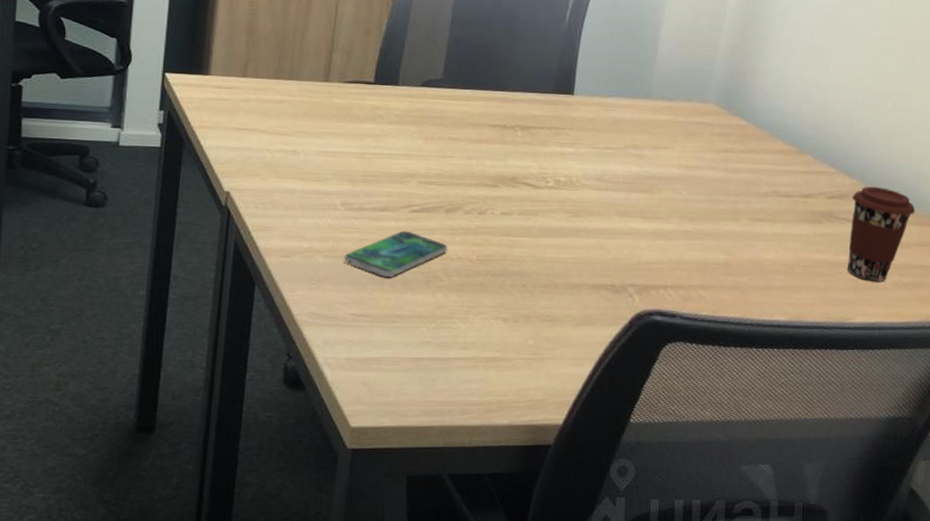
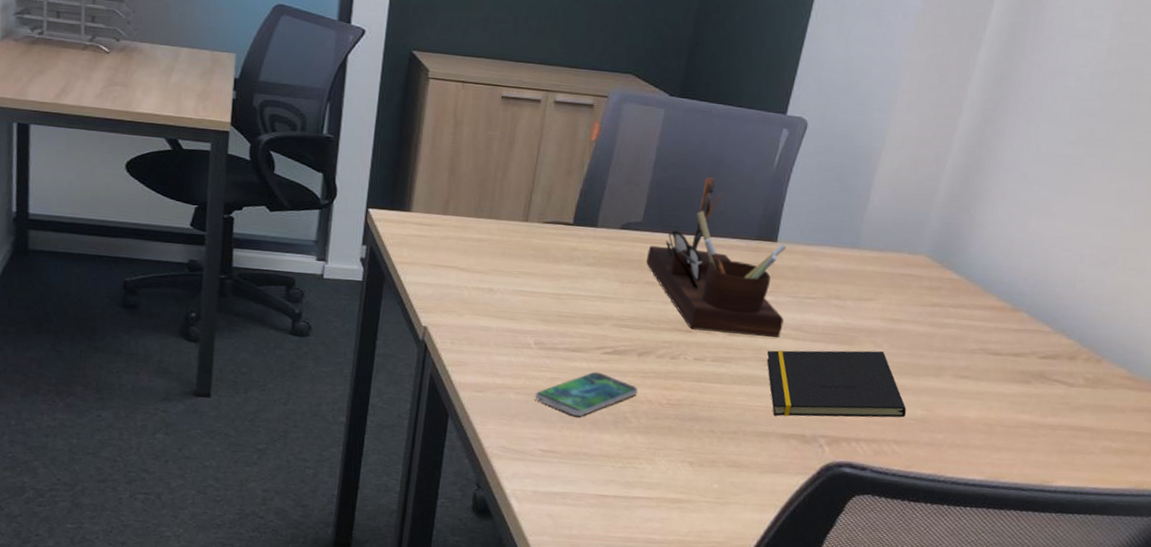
desk organizer: none [449,34,585,189] -> present [646,178,786,338]
notepad: none [571,197,710,267] -> present [767,350,907,418]
coffee cup: present [848,187,915,281] -> none [1054,348,1136,446]

